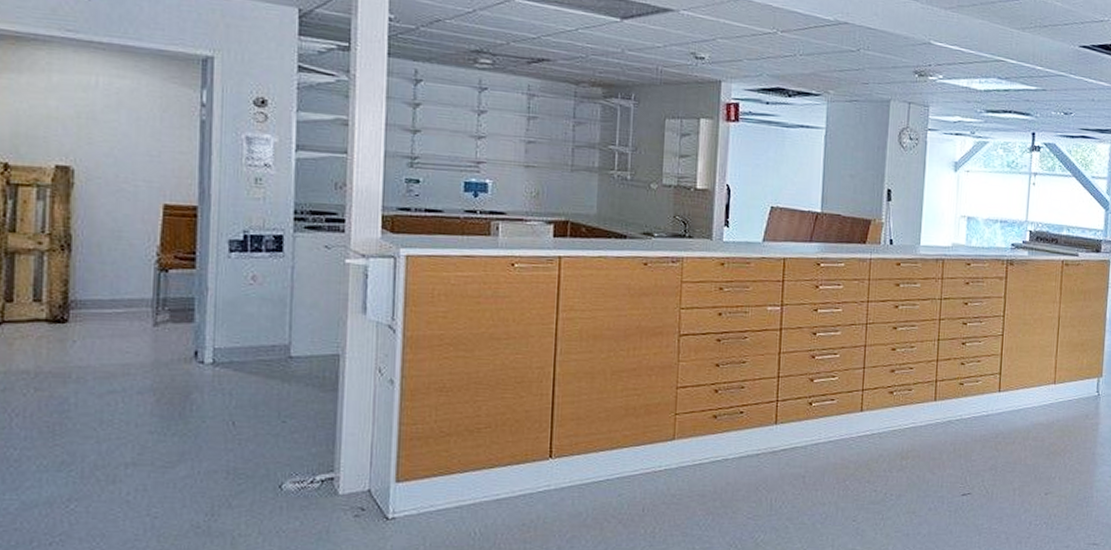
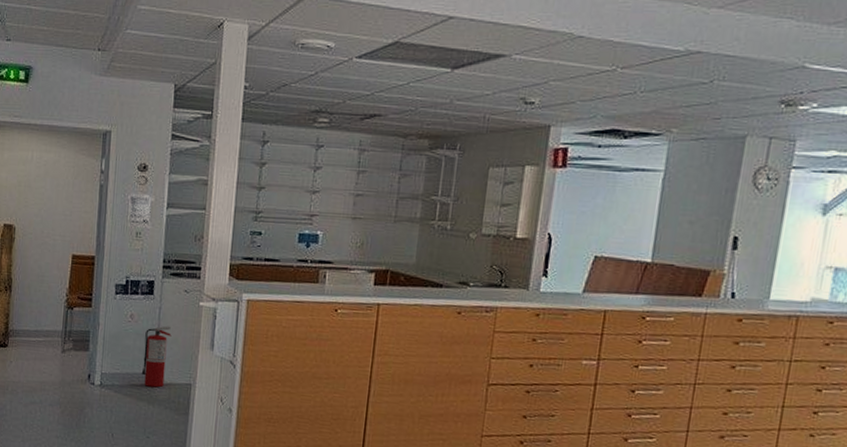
fire extinguisher: none [271,288,310,362] -> present [141,325,172,388]

